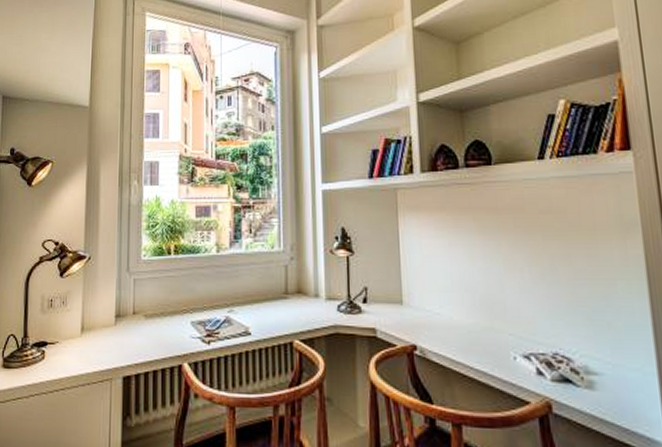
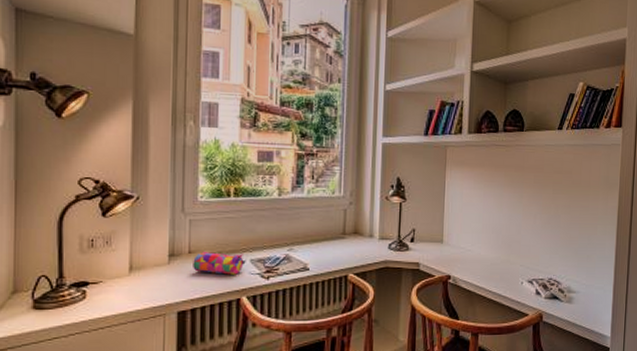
pencil case: none [137,313,187,338] -> present [193,252,246,275]

